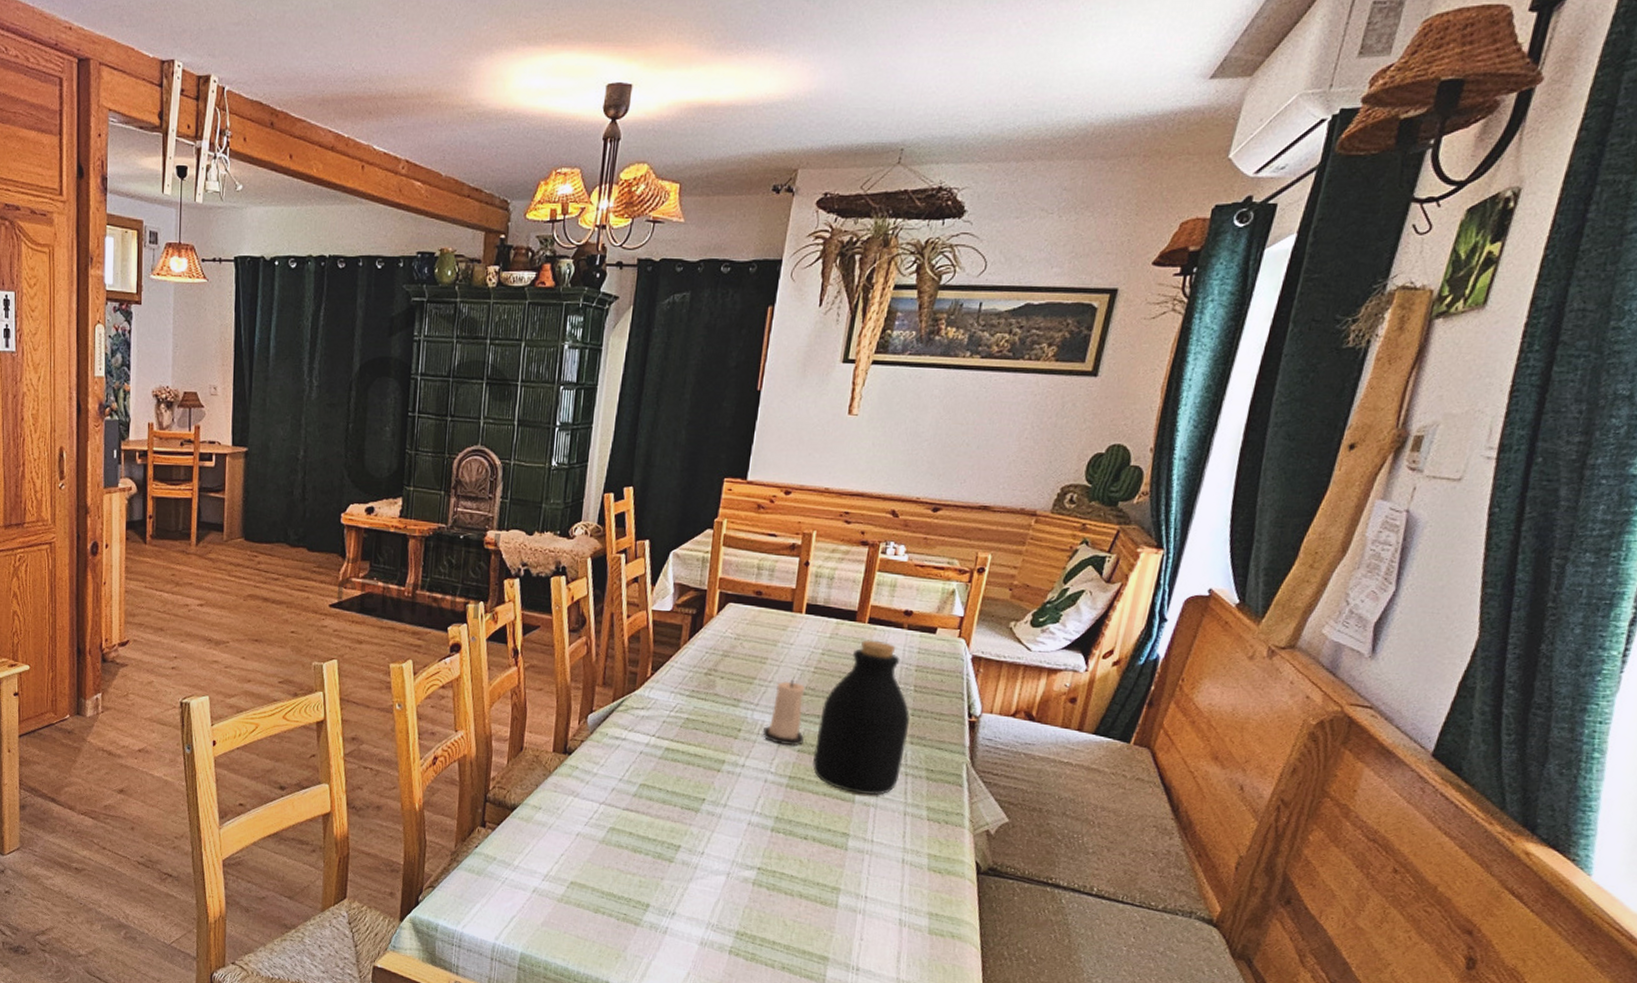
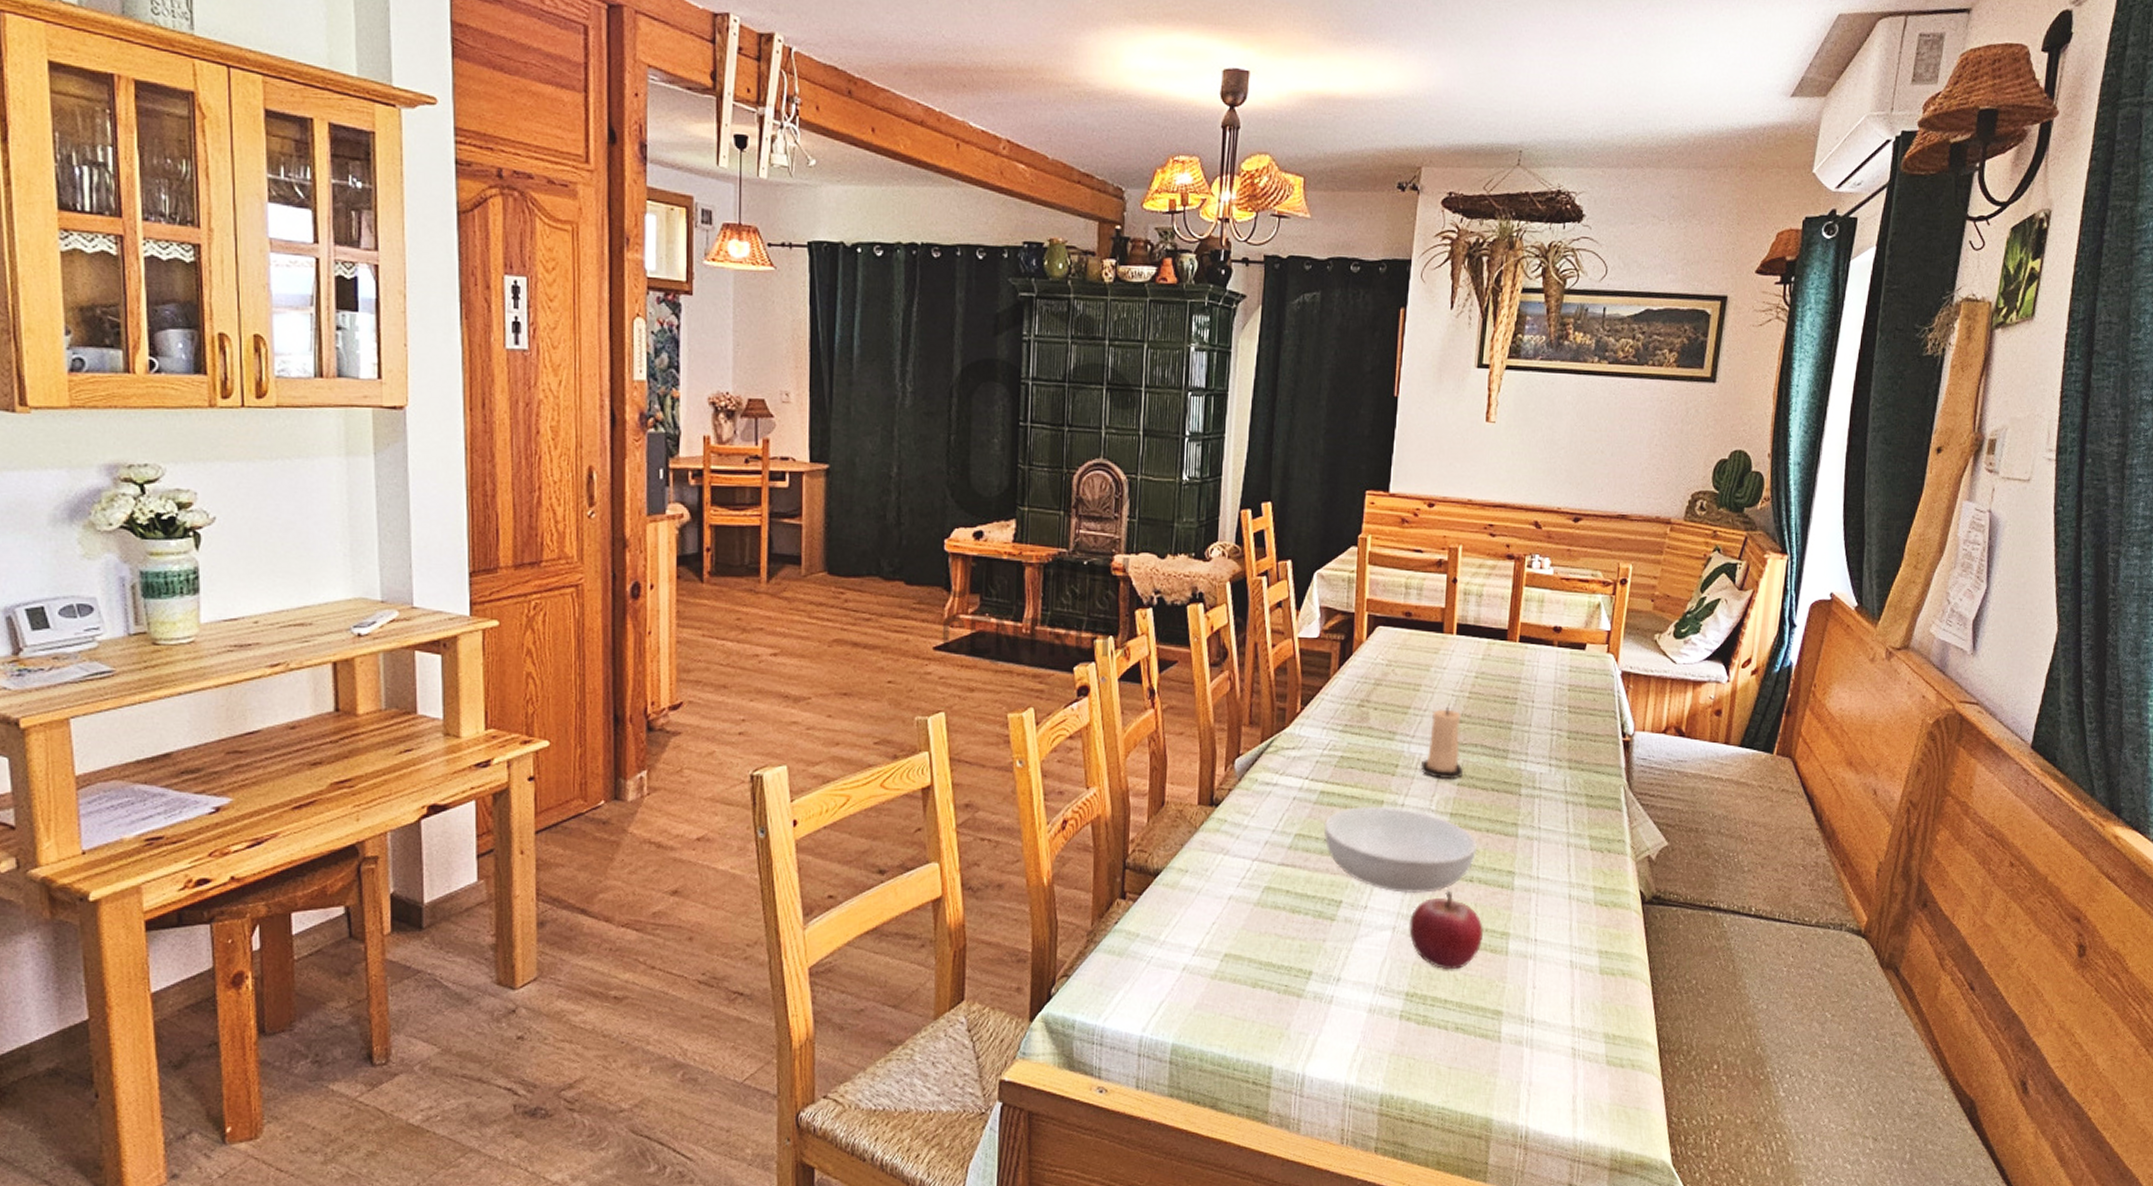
serving bowl: none [667,763,815,846] -> present [1323,806,1478,894]
fruit: none [742,845,815,917] -> present [1409,890,1483,970]
bottle: present [813,640,910,796] -> none [1473,659,1566,828]

